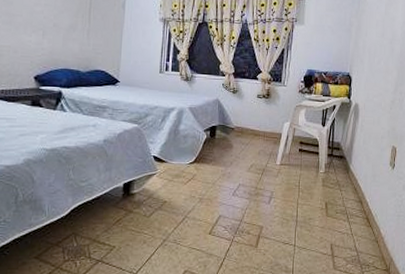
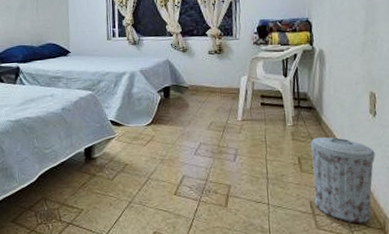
trash can: none [334,185,390,265] -> present [310,137,375,223]

